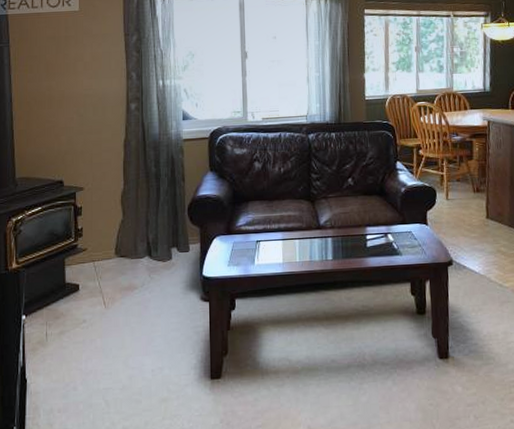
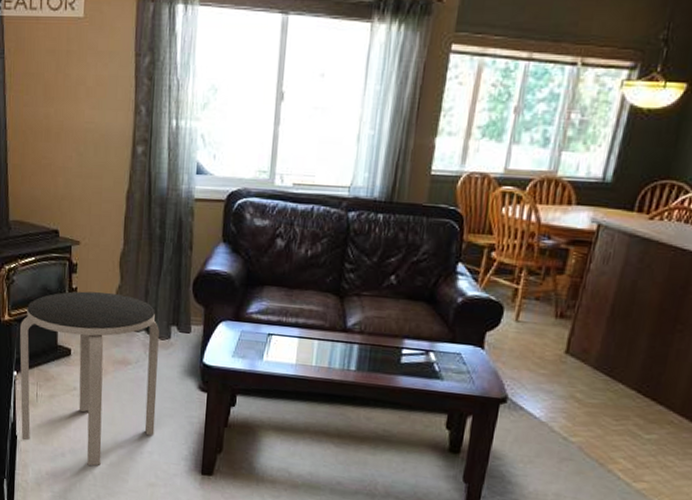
side table: none [28,228,164,395] -> present [20,291,159,466]

